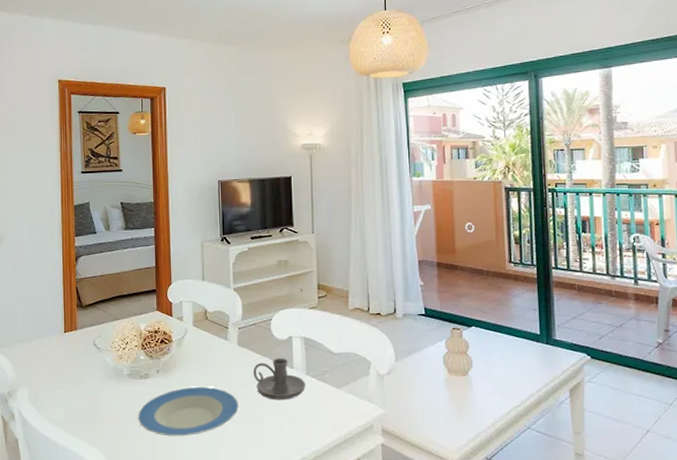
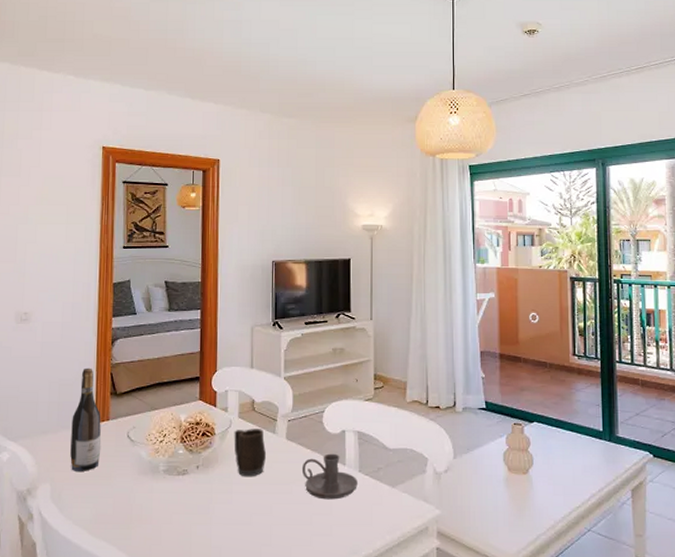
wine bottle: none [44,283,71,376] -> present [70,368,102,471]
plate: present [137,387,239,437] -> none [172,485,285,540]
mug: none [189,336,219,380] -> present [234,429,266,477]

